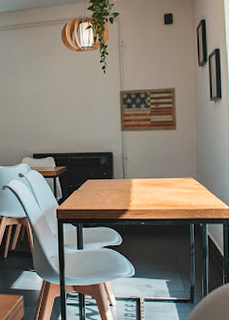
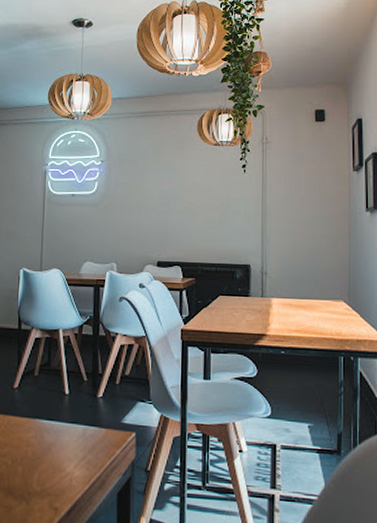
wall art: present [119,87,176,132] -> none [260,193,326,244]

